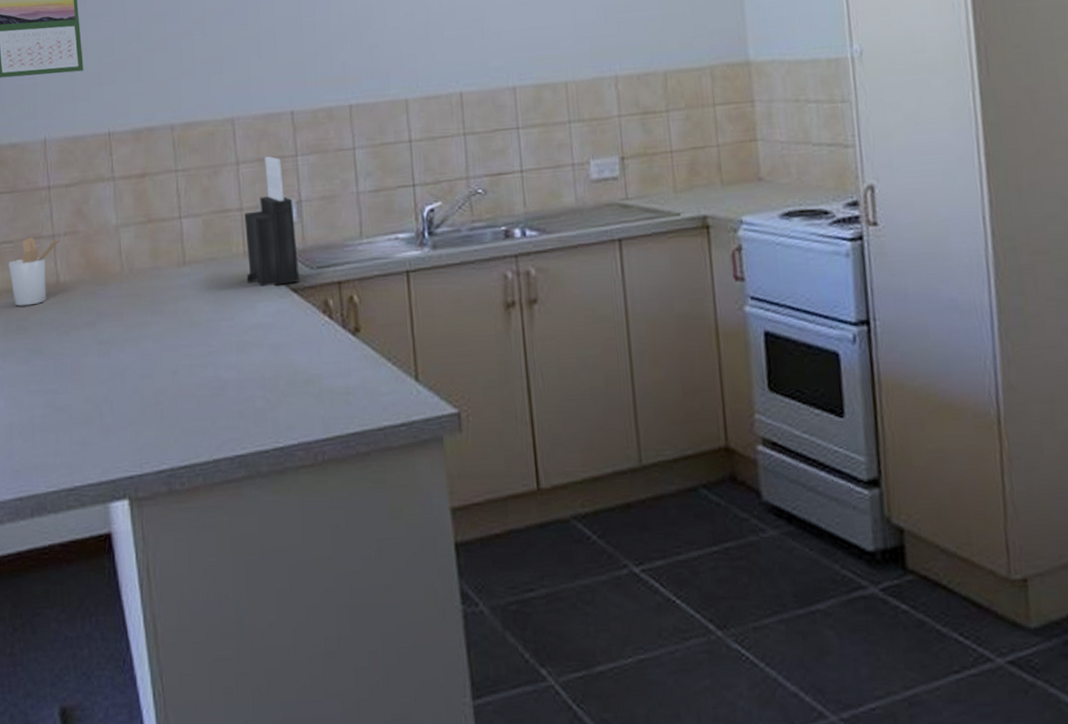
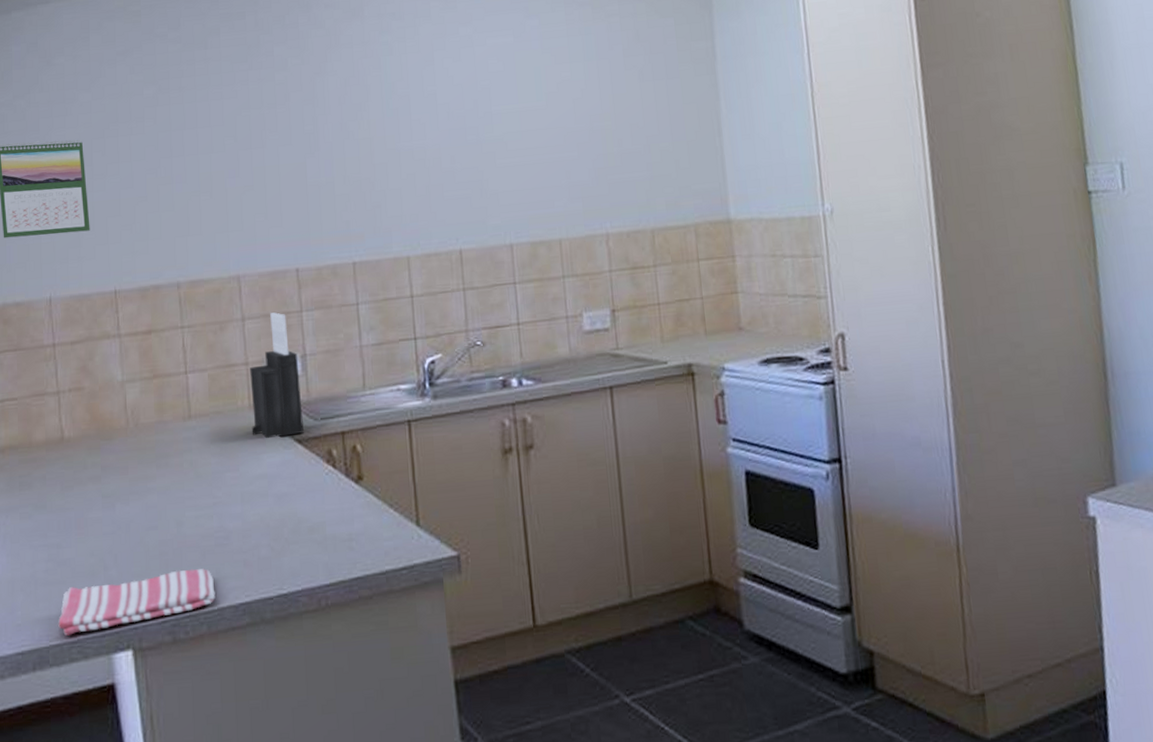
utensil holder: present [9,237,61,307] -> none [12,394,66,463]
dish towel: none [55,419,211,483] -> present [58,569,216,636]

